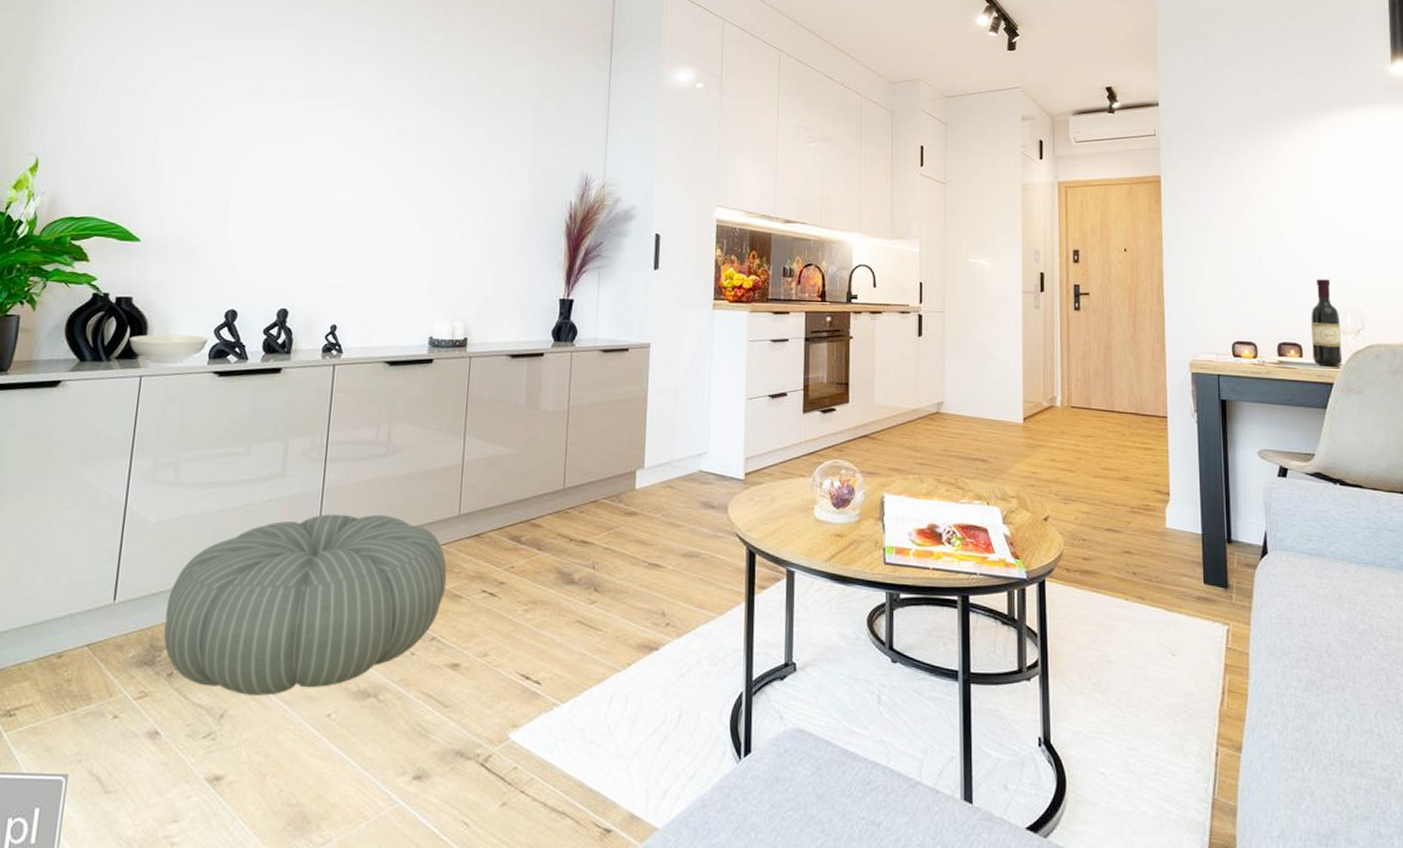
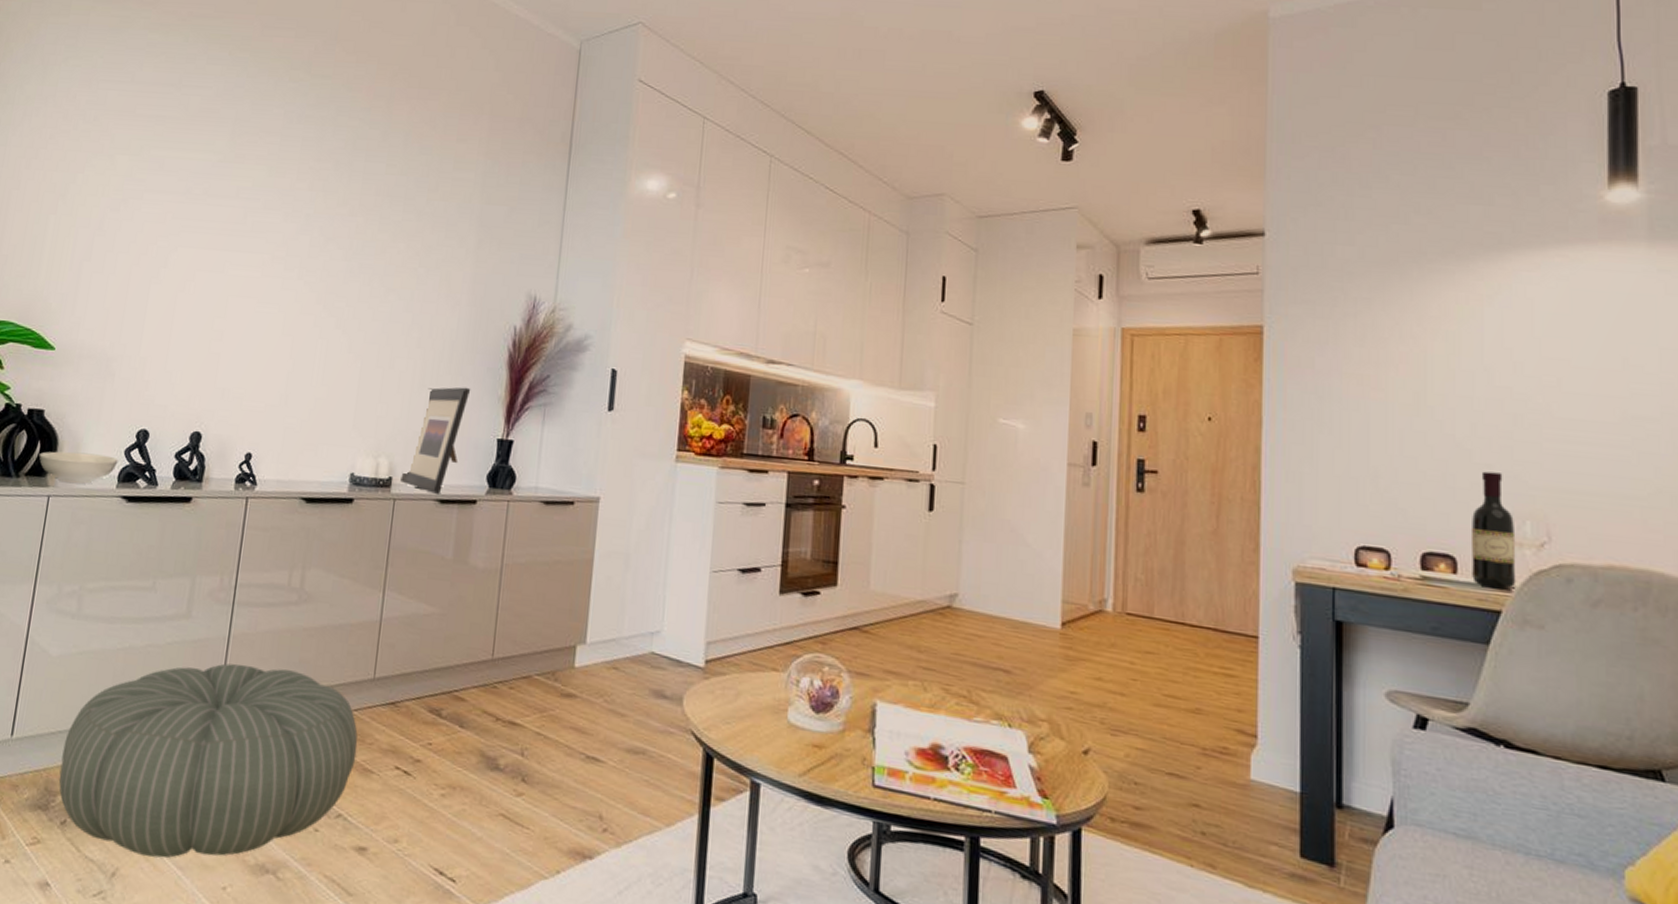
picture frame: none [475,256,534,351] -> present [400,387,471,496]

